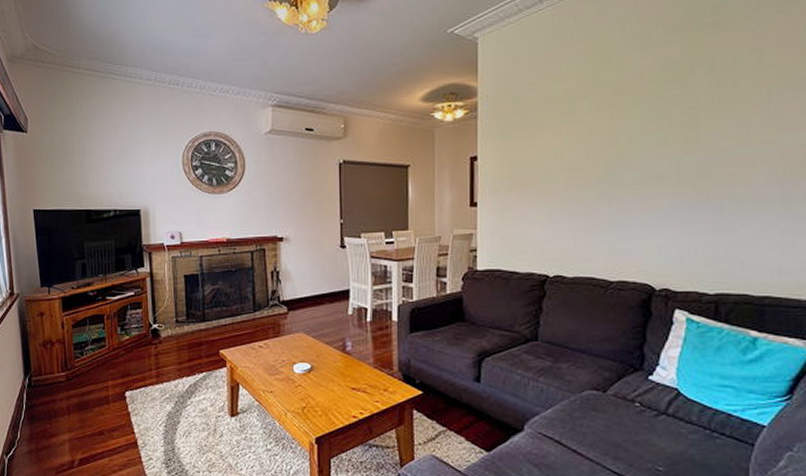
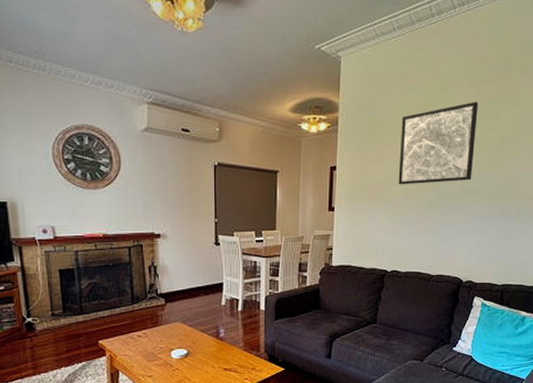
wall art: none [556,68,659,173] -> present [398,101,479,185]

